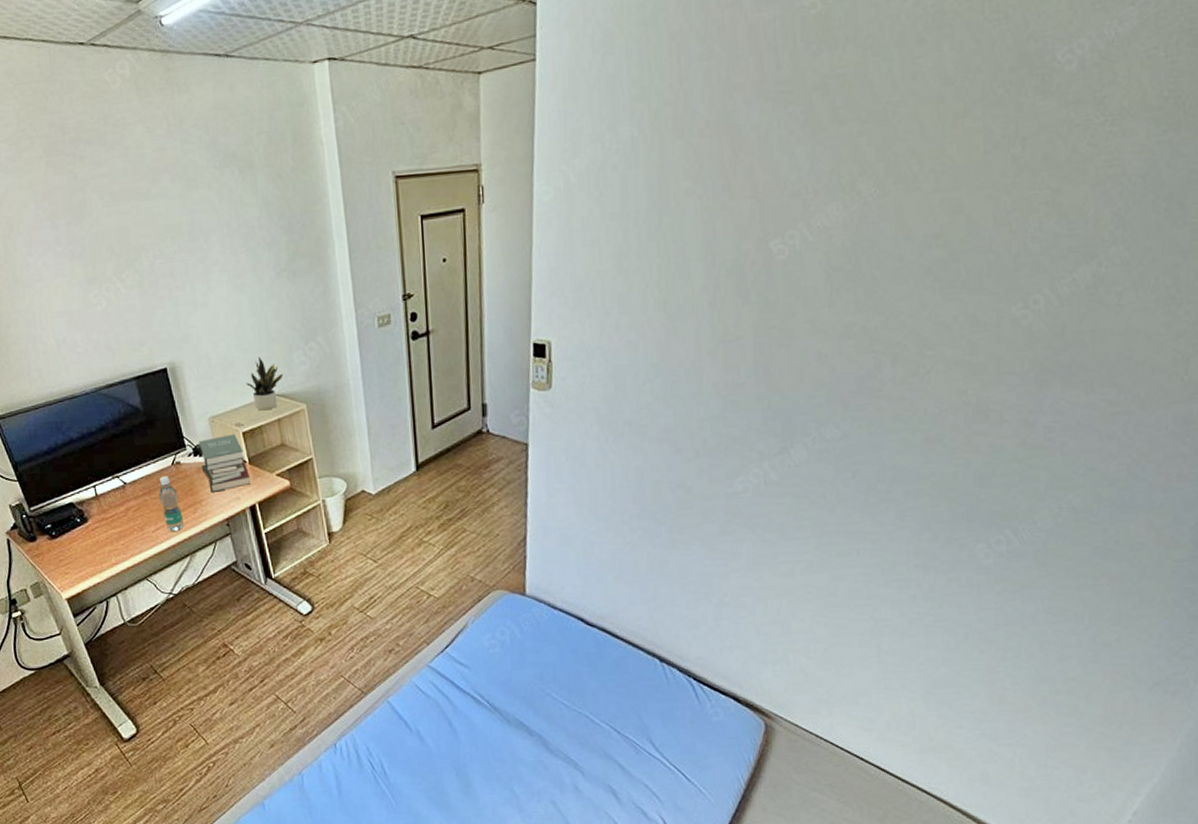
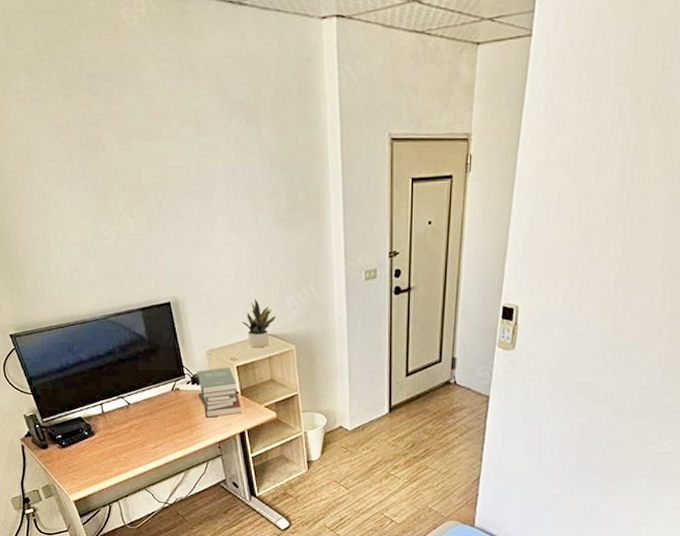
bottle: present [158,476,184,532] -> none [159,400,181,450]

